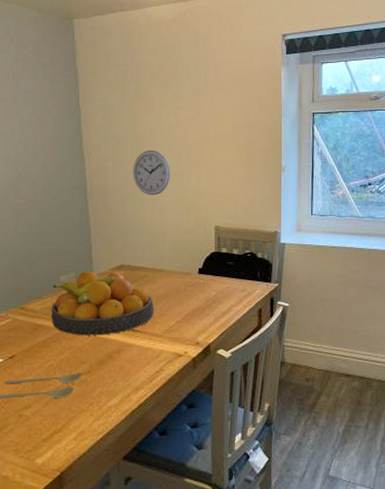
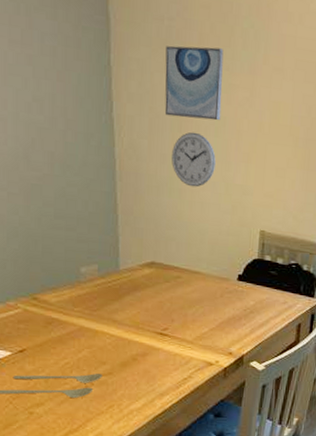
fruit bowl: present [51,270,153,336] -> none [69,264,186,337]
wall art: none [123,80,172,140] -> present [164,45,224,121]

